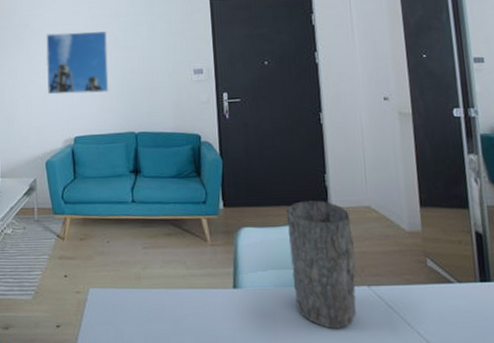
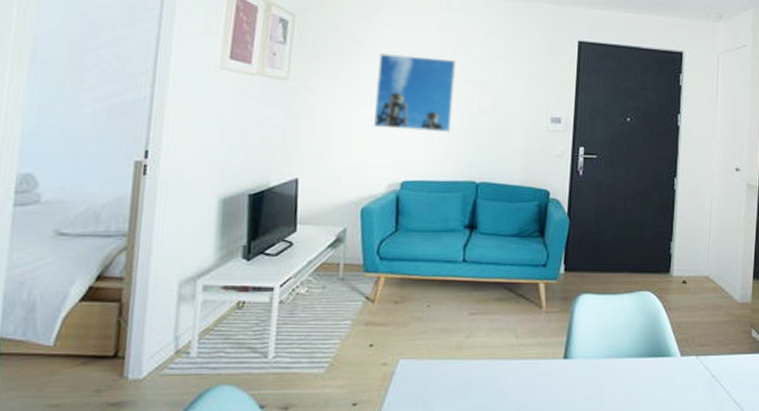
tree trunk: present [286,201,356,328] -> none [625,268,689,399]

